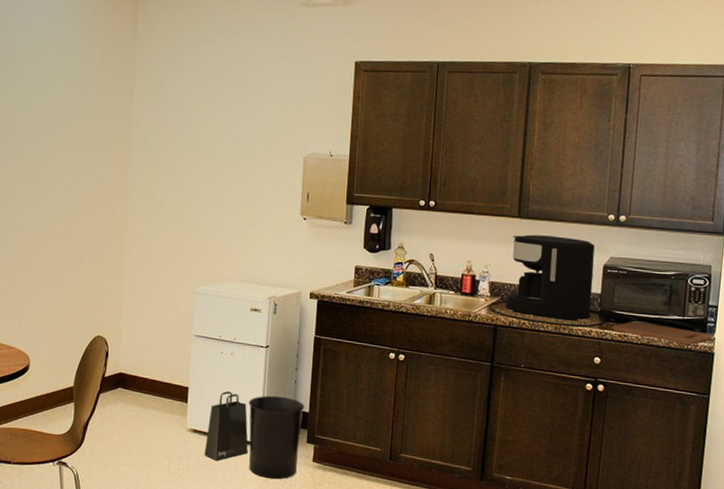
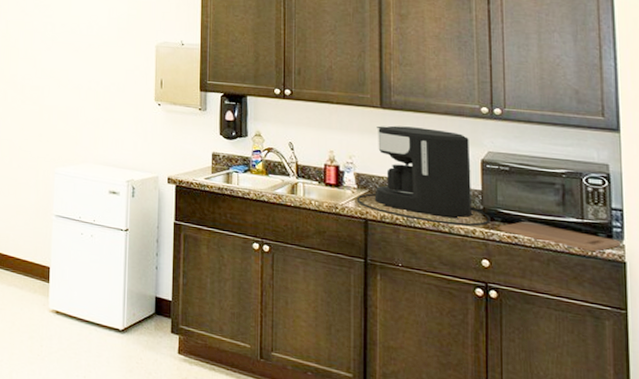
shopping bag: present [204,391,248,461] -> none [66,273,111,346]
waste bin: present [248,395,305,479] -> none [110,280,167,370]

